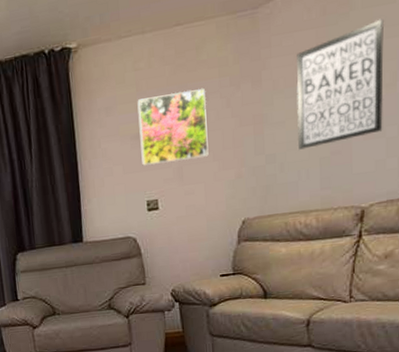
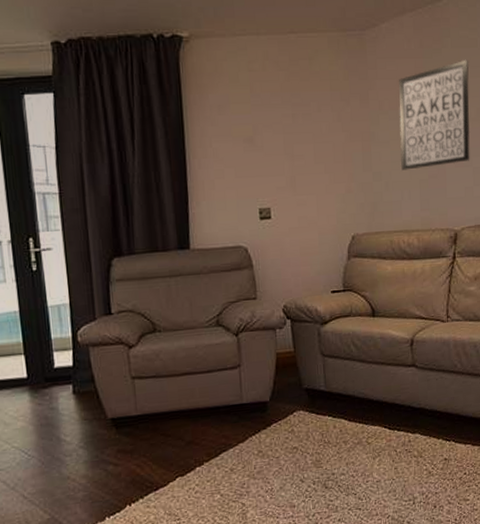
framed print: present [137,88,209,166] -> none [251,99,321,171]

